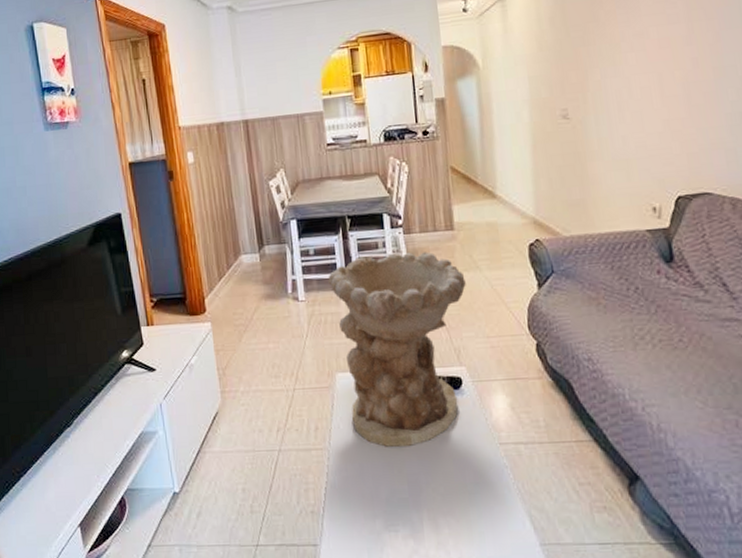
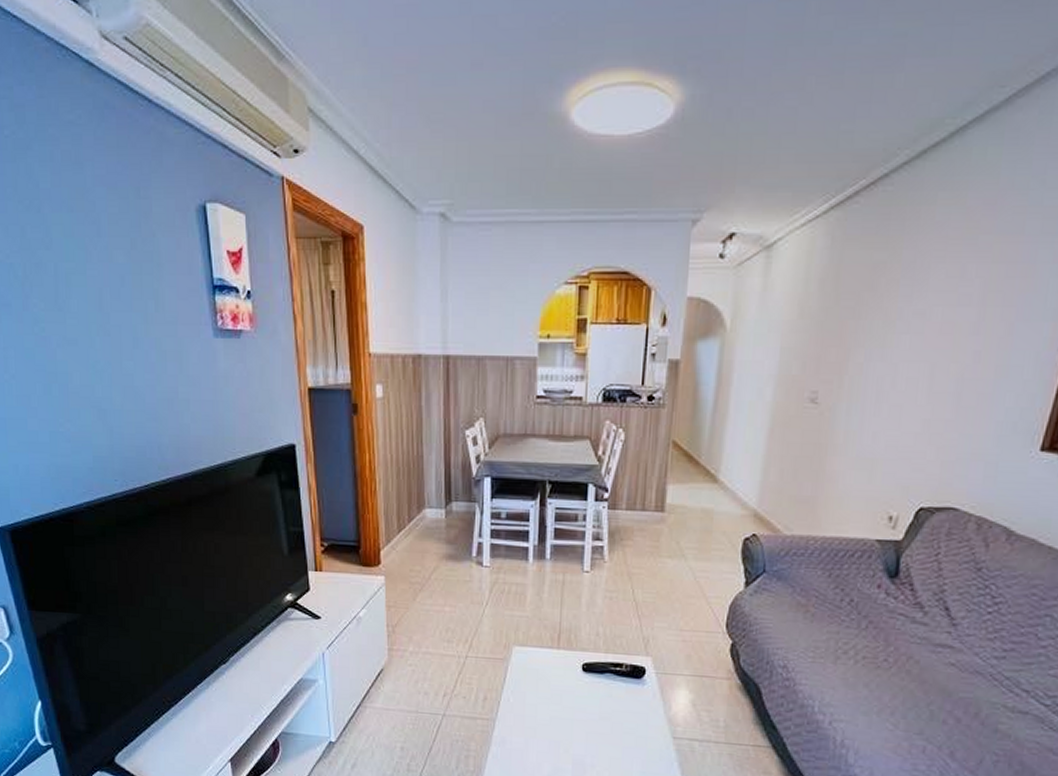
decorative bowl: present [328,251,466,447] -> none [517,528,668,728]

